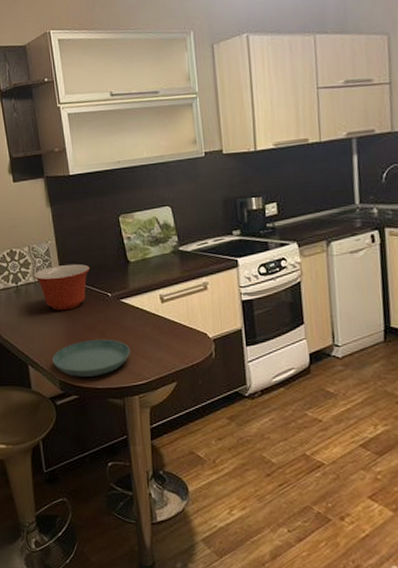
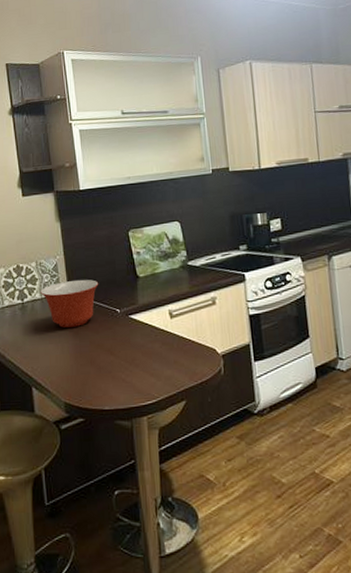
saucer: present [52,339,130,377] -> none [58,357,139,398]

